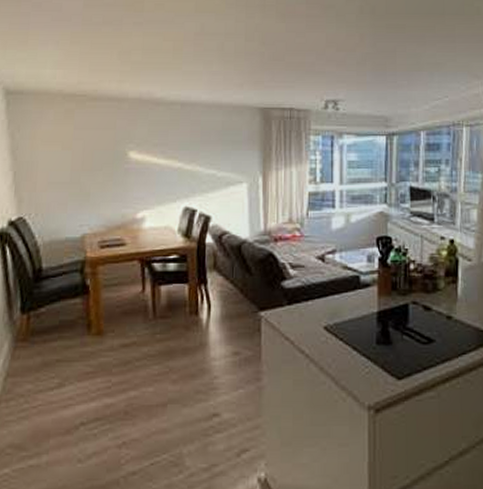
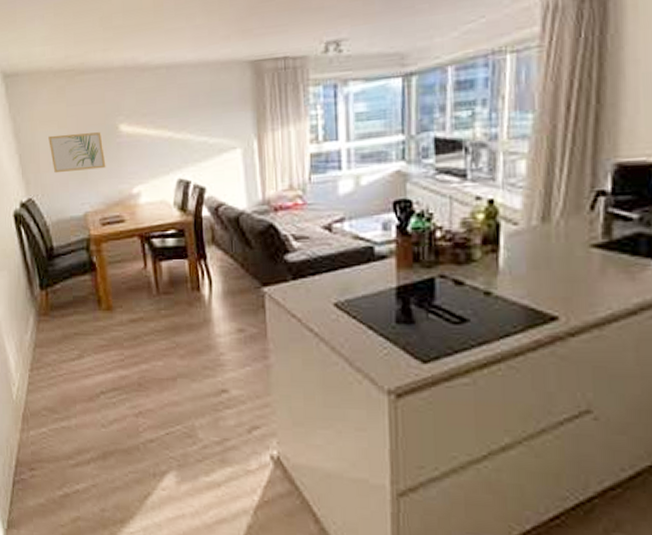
wall art: none [49,156,111,194] -> present [48,132,106,174]

